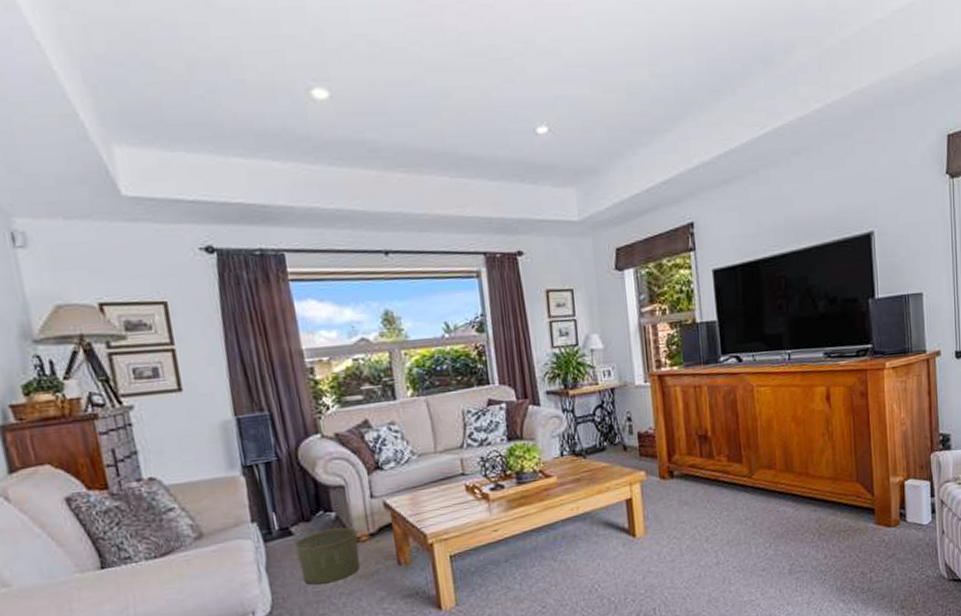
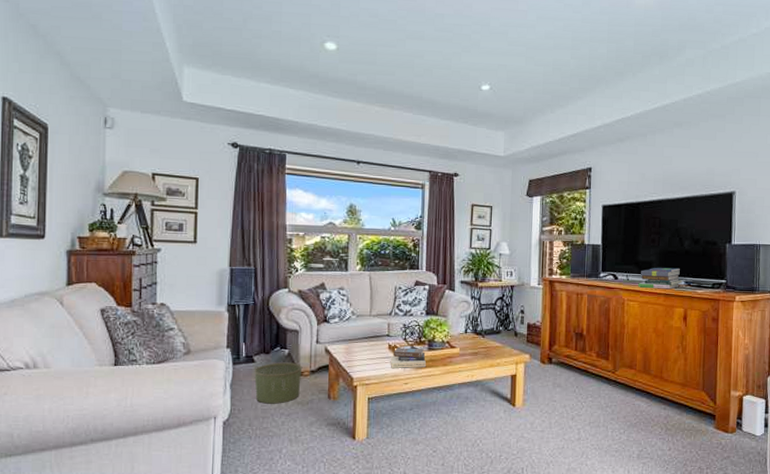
books: none [470,483,517,514] -> present [390,347,426,368]
books: none [768,337,821,368] -> present [638,267,683,290]

